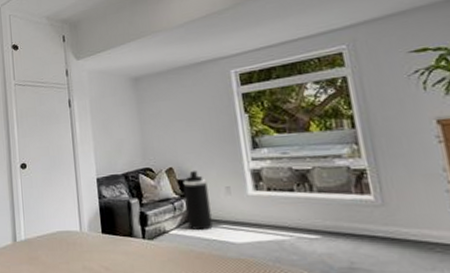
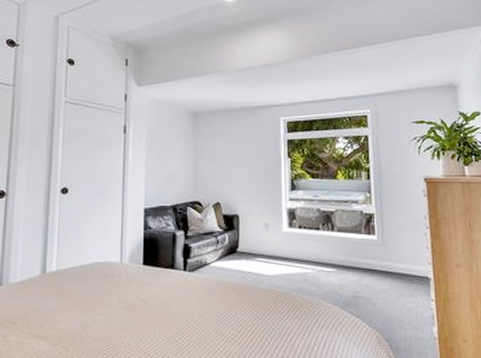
trash can: present [183,170,213,231] -> none [228,206,250,264]

